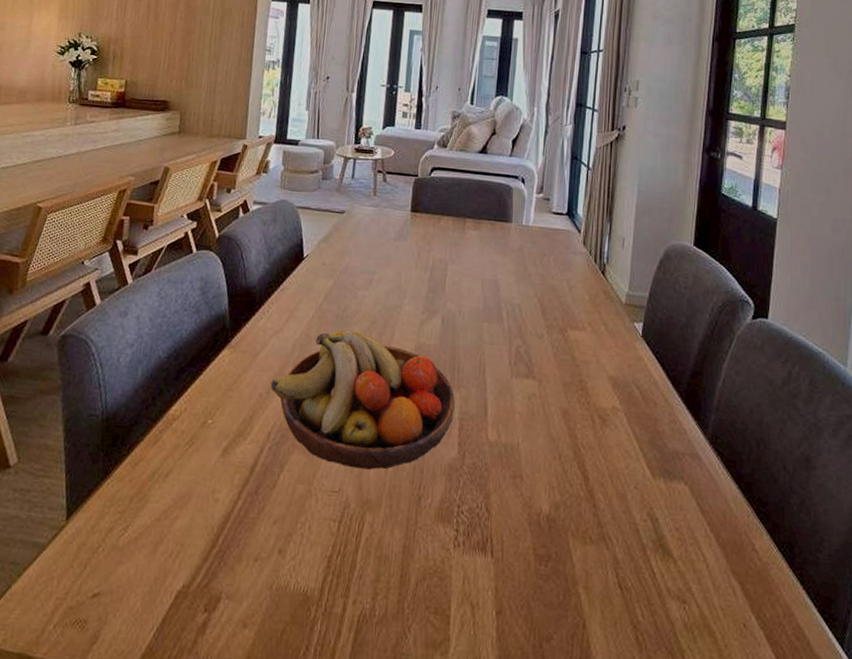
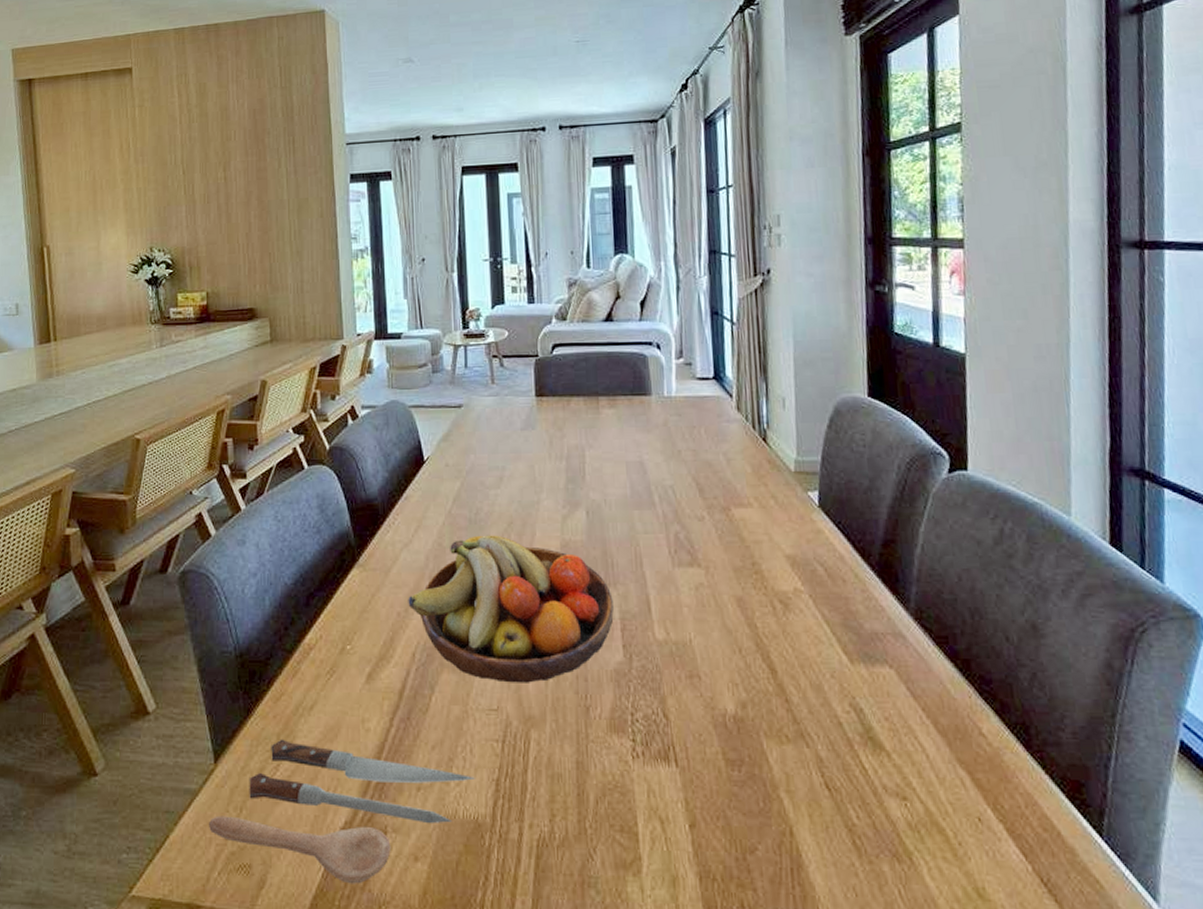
spoon: none [51,502,310,646] -> present [209,739,475,884]

